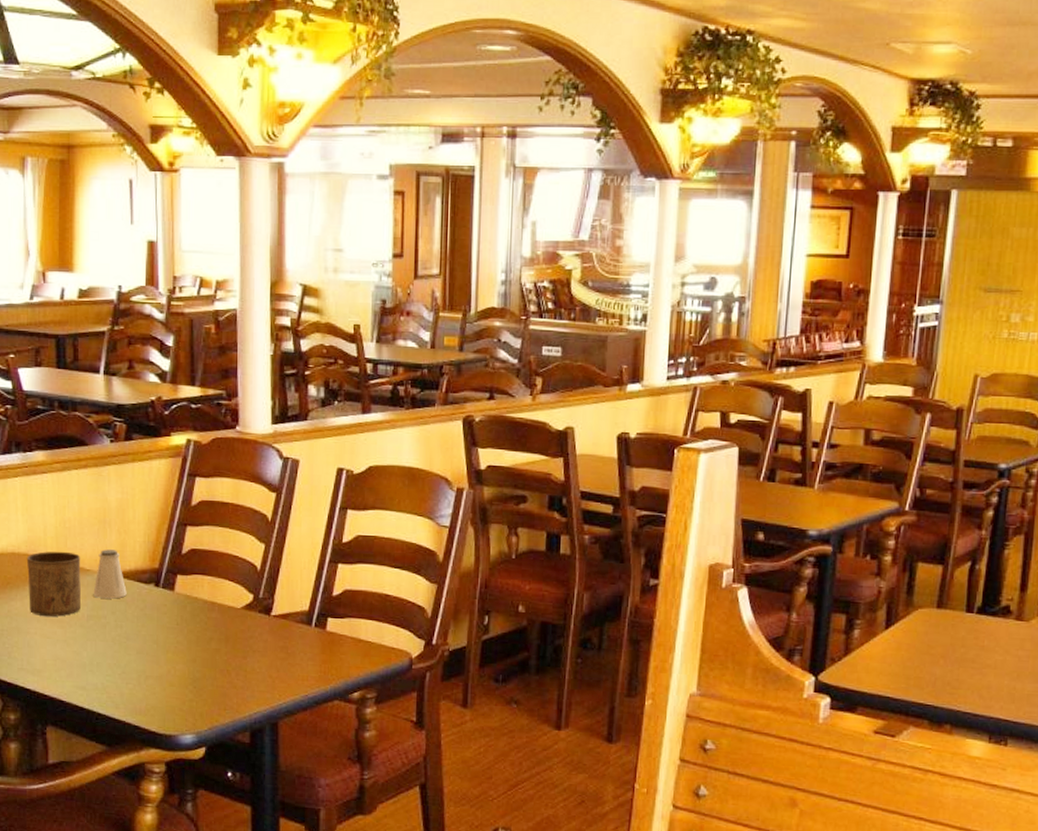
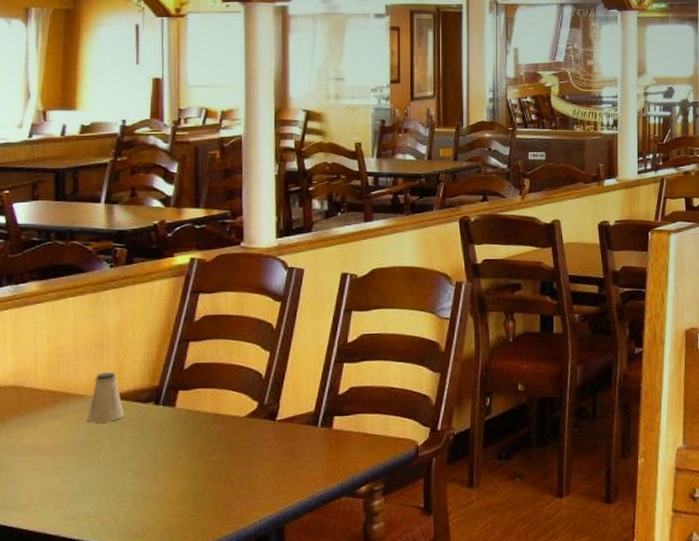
cup: present [26,551,81,617] -> none [14,379,75,448]

